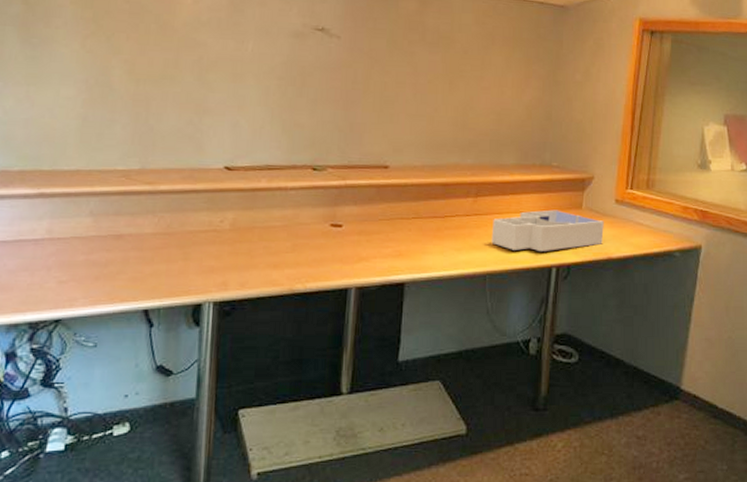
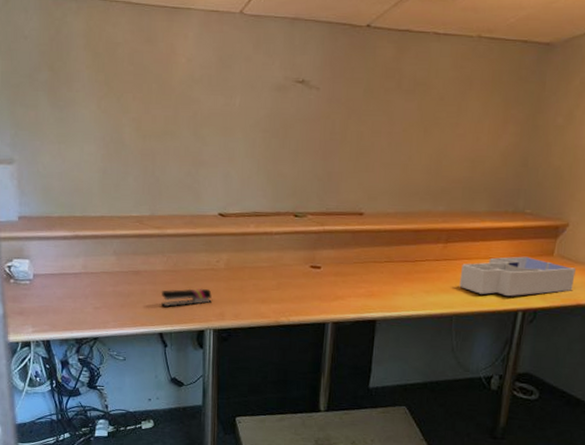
stapler: none [148,253,213,277] -> present [161,288,212,307]

